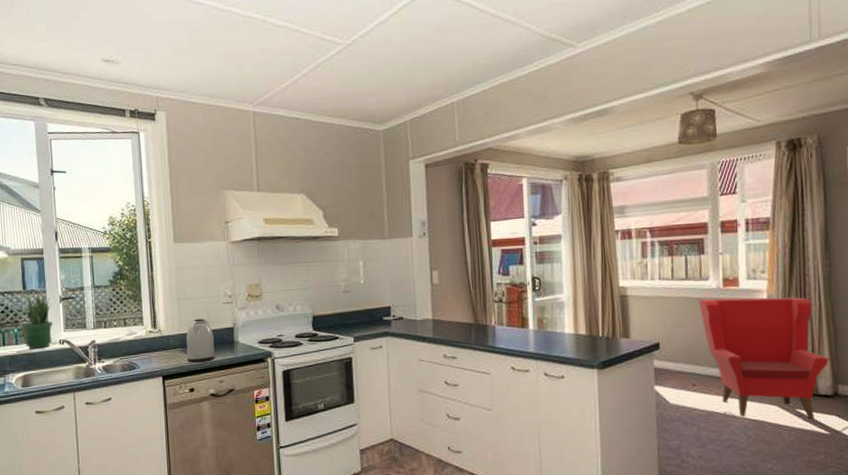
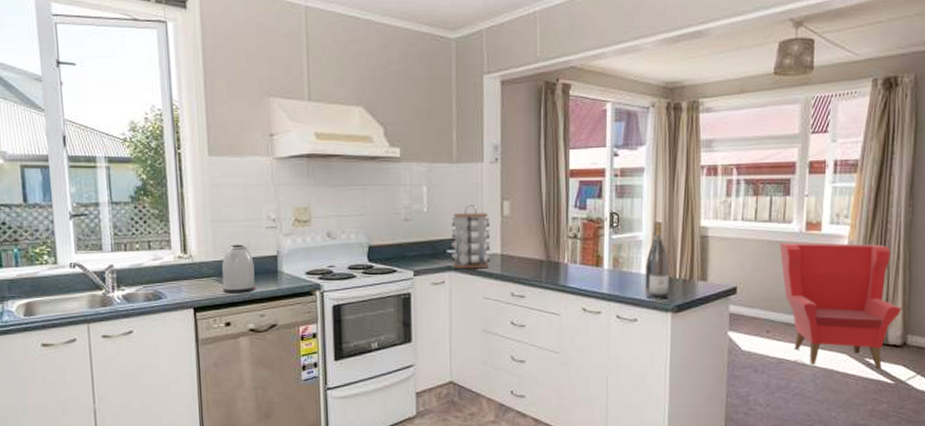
planter: present [22,293,53,349] -> none [23,208,61,273]
spice rack: none [386,275,423,334] -> present [451,204,490,269]
wine bottle: none [569,283,593,357] -> present [645,221,669,299]

